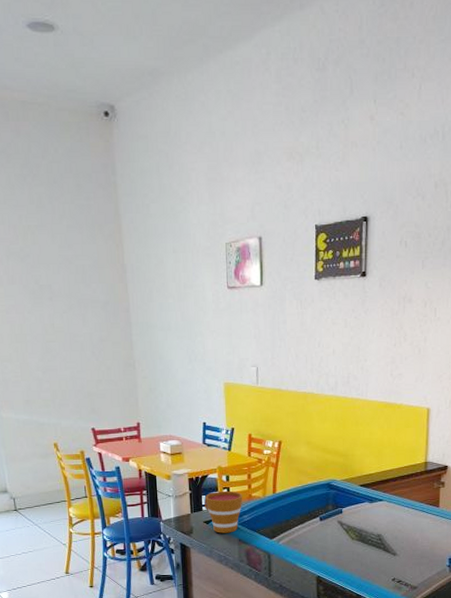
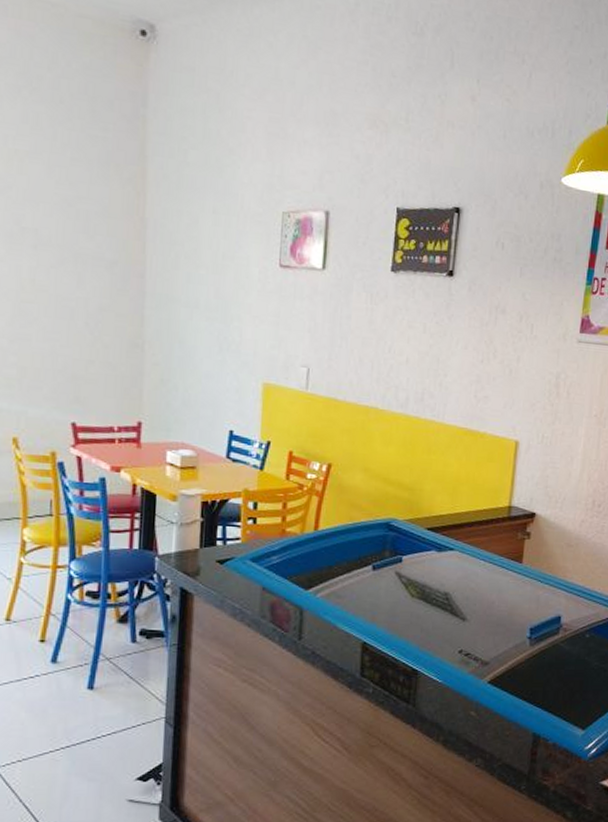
cup: present [204,490,243,533] -> none [220,521,274,578]

